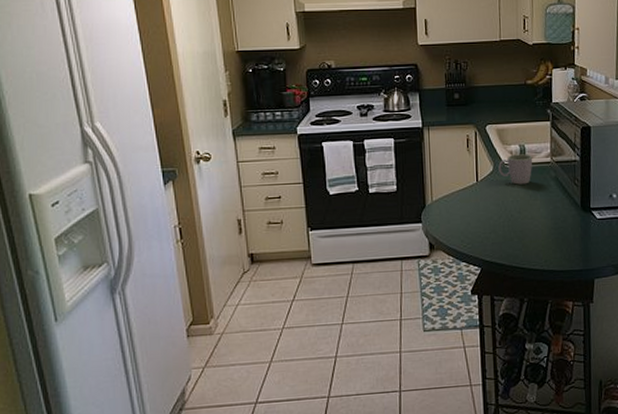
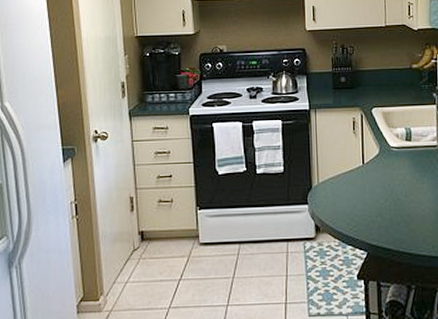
mug: present [498,154,533,185] -> none [384,137,419,168]

